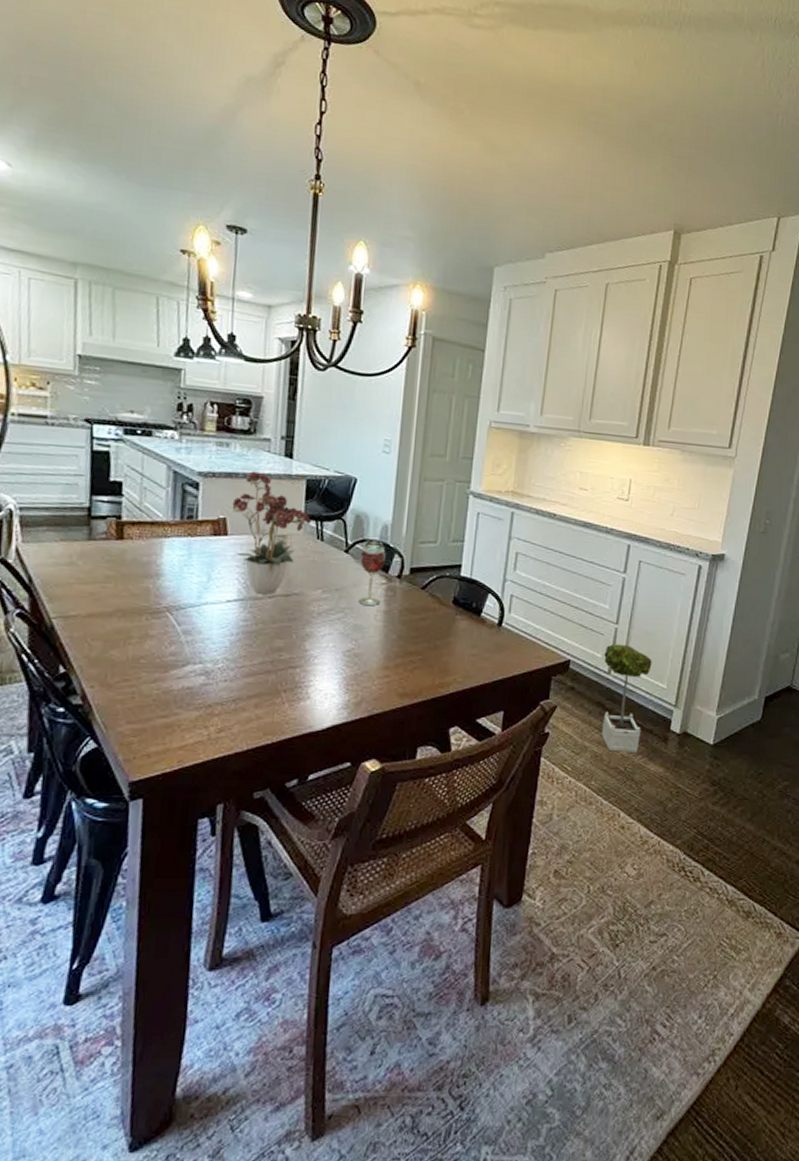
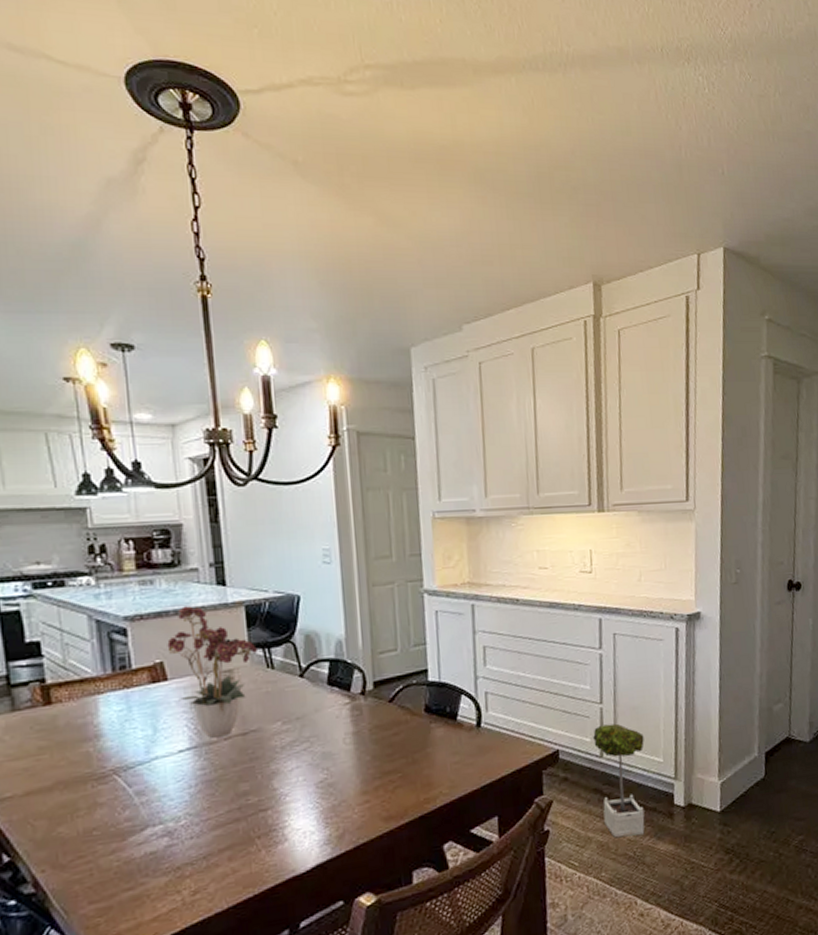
wineglass: present [358,540,386,606] -> none [317,658,347,731]

